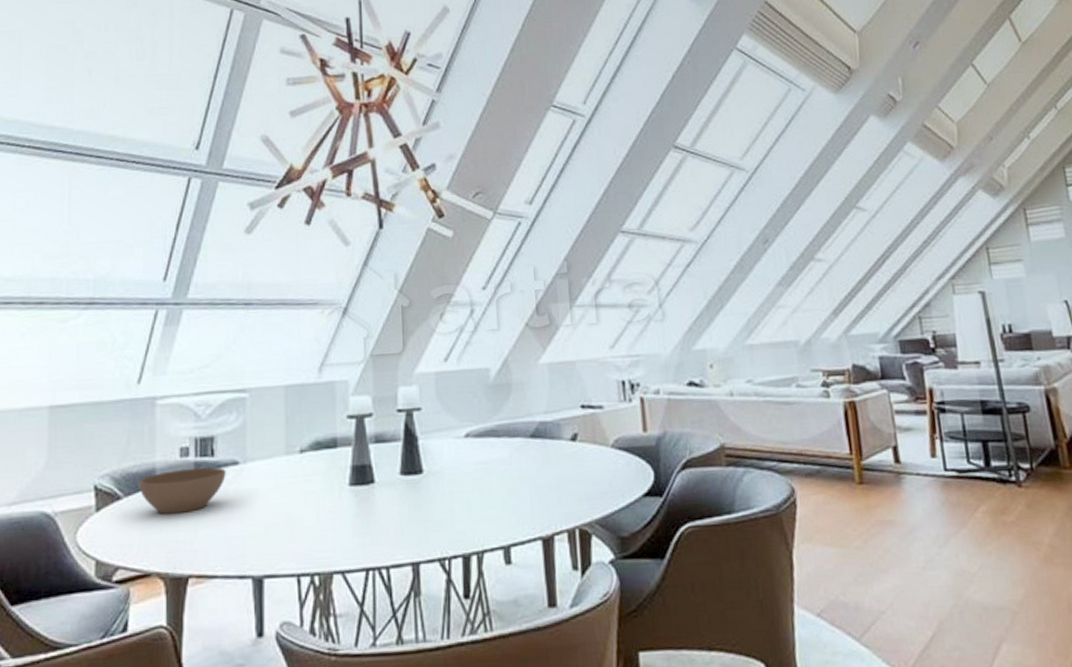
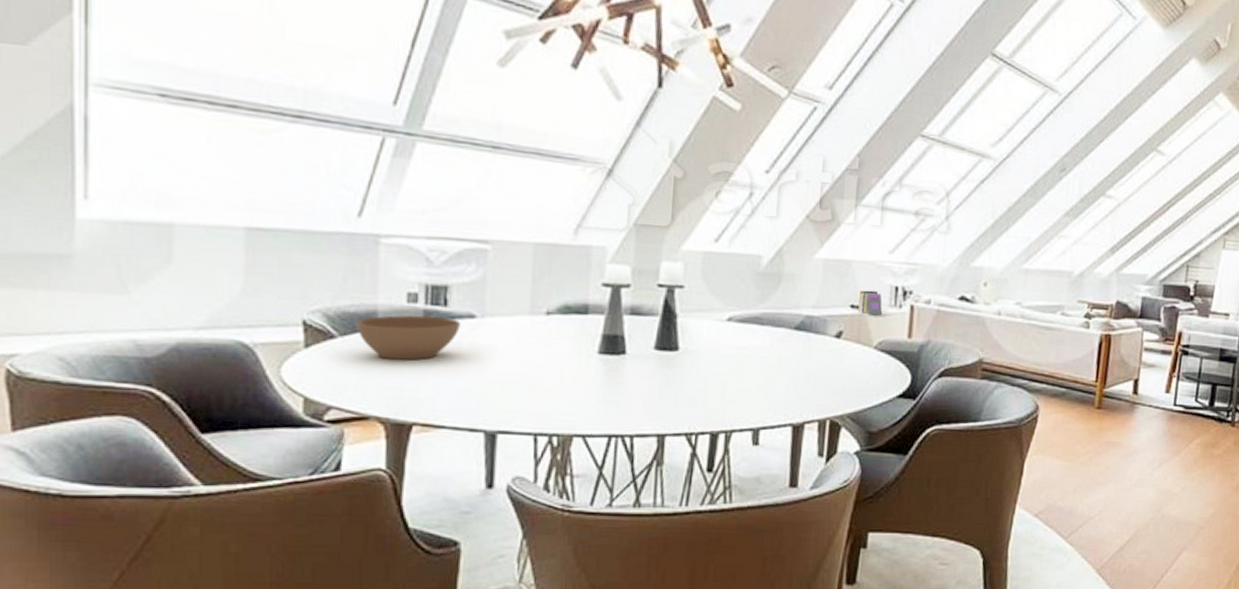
books: none [588,388,614,414] -> present [858,290,883,316]

